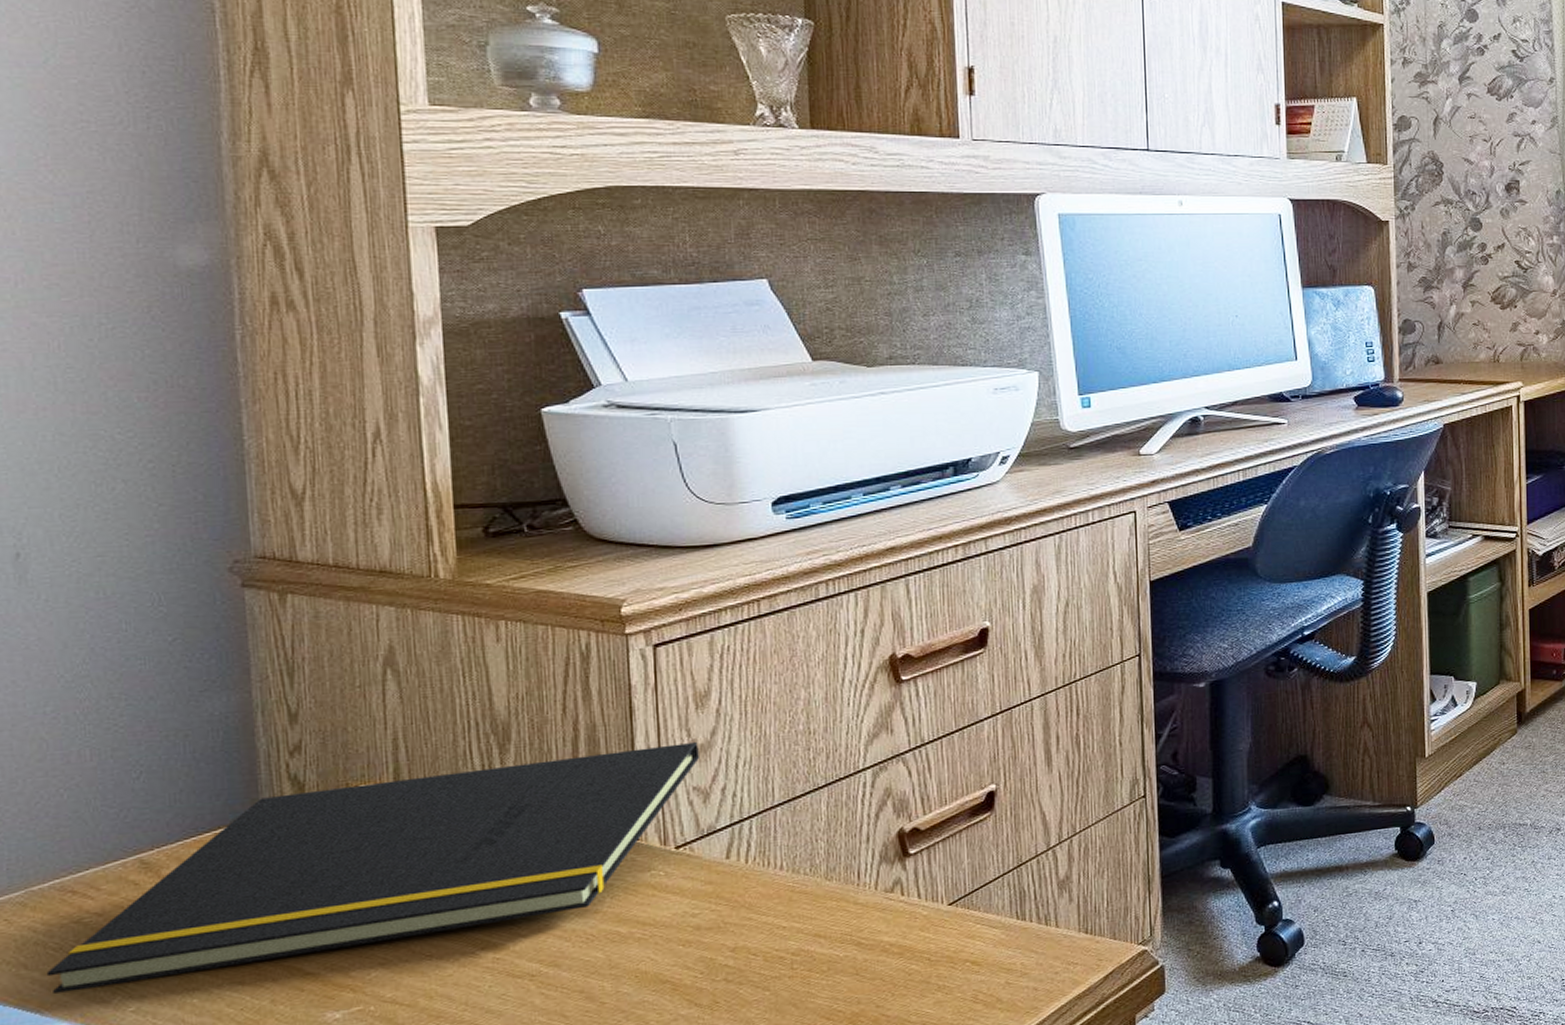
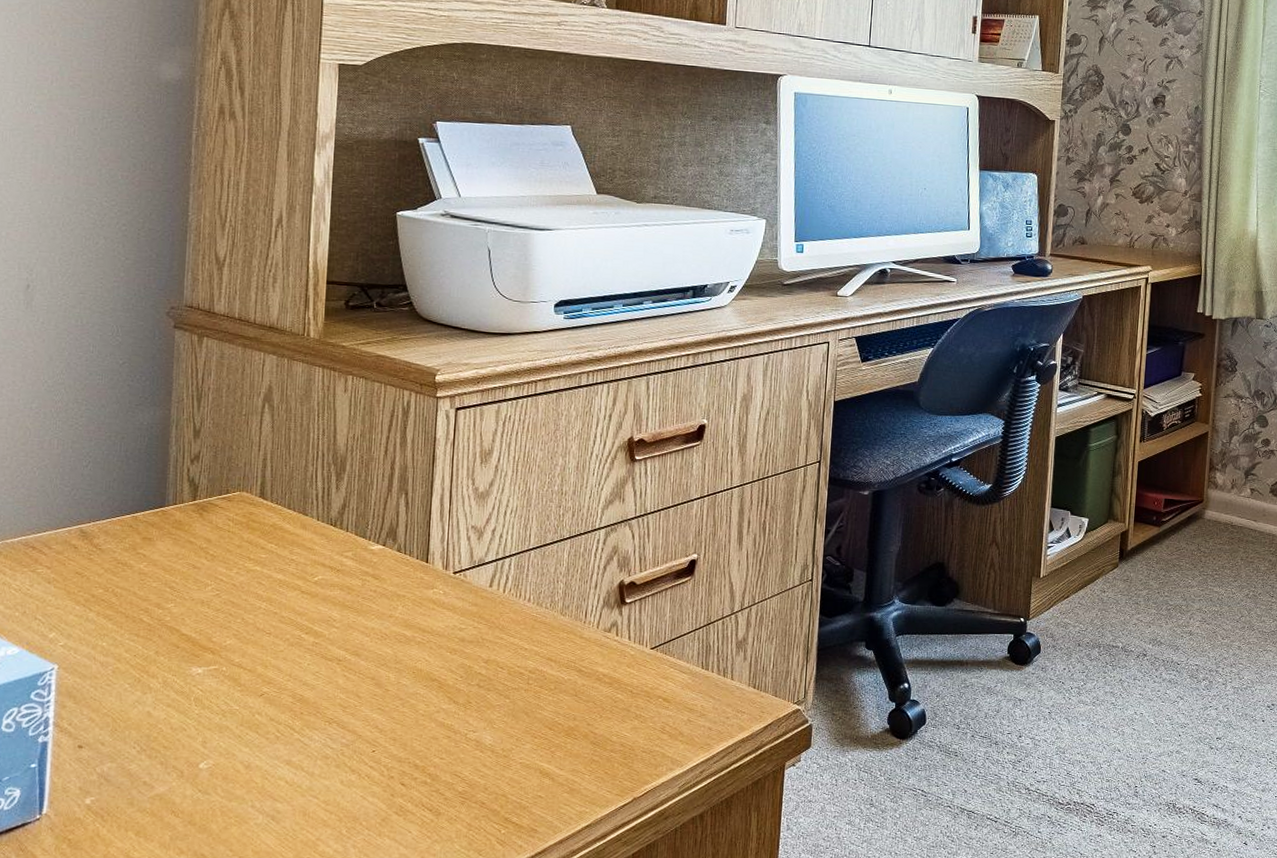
notepad: present [46,741,699,994] -> none [8,489,479,624]

